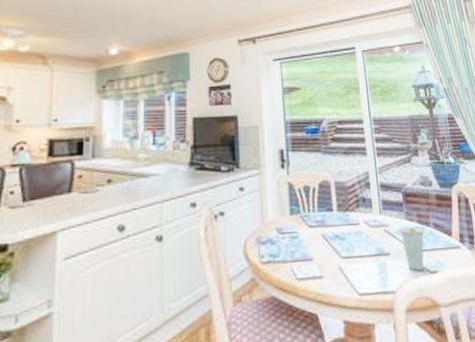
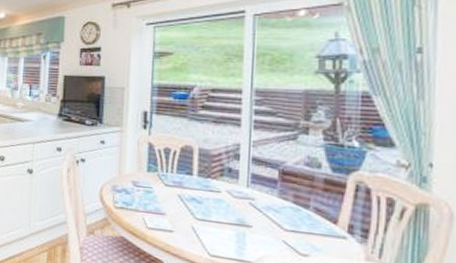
cup: present [399,226,425,271] -> none [268,204,301,250]

